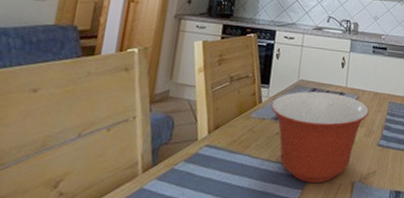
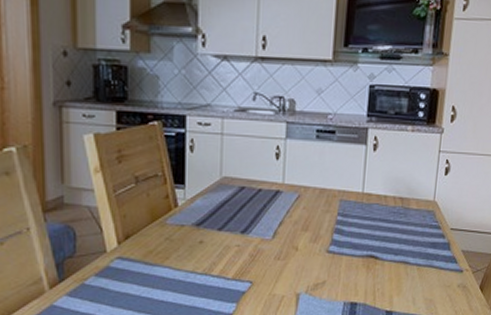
mixing bowl: present [271,91,369,182] -> none [190,191,314,295]

